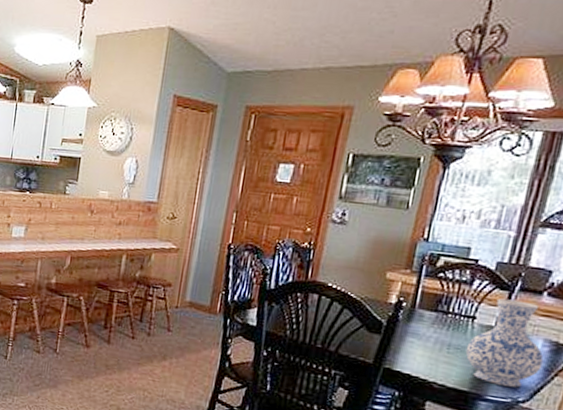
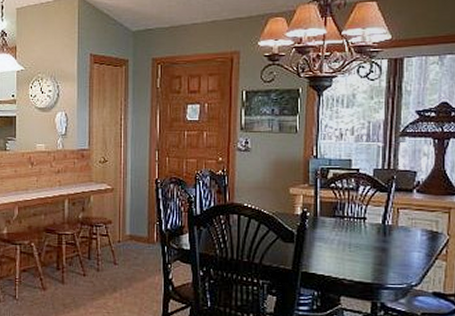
vase: present [465,298,544,388] -> none [363,199,424,274]

